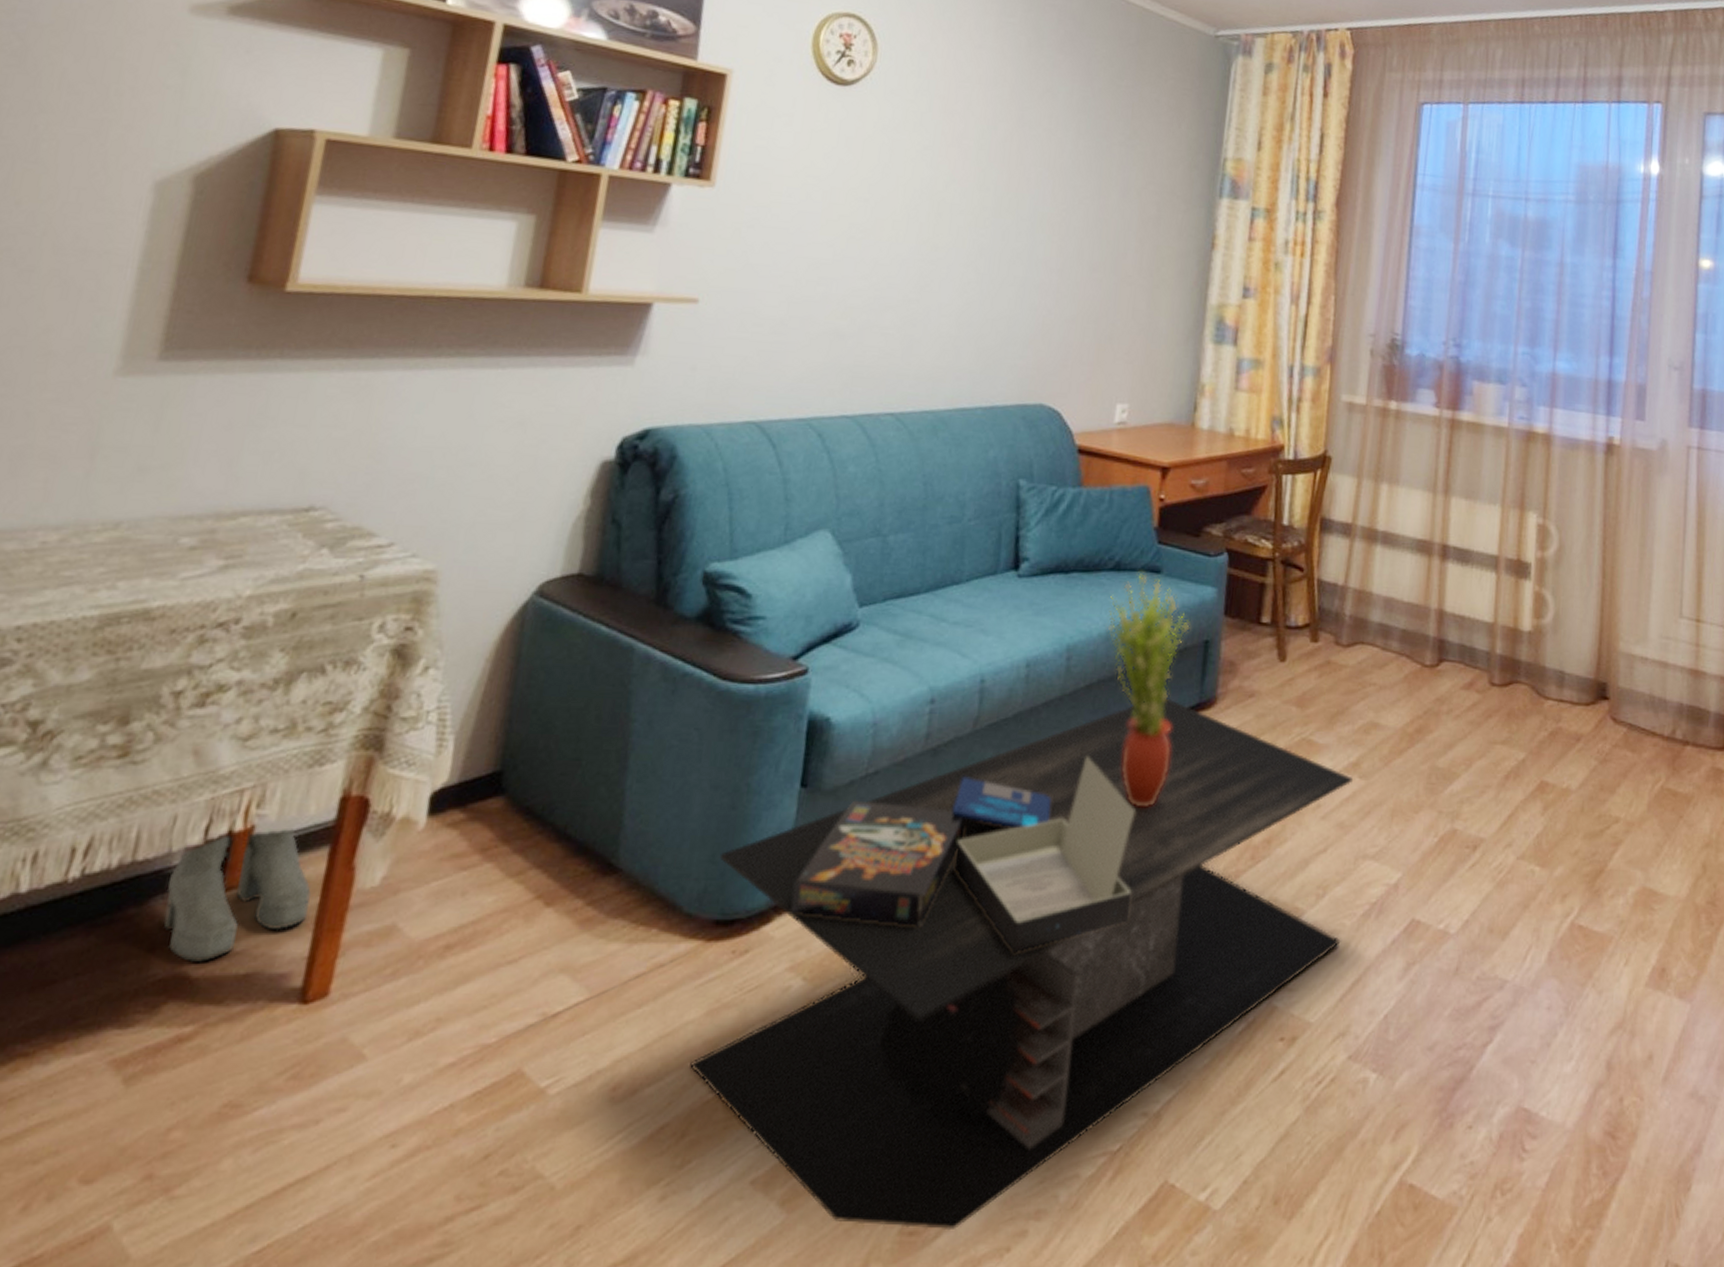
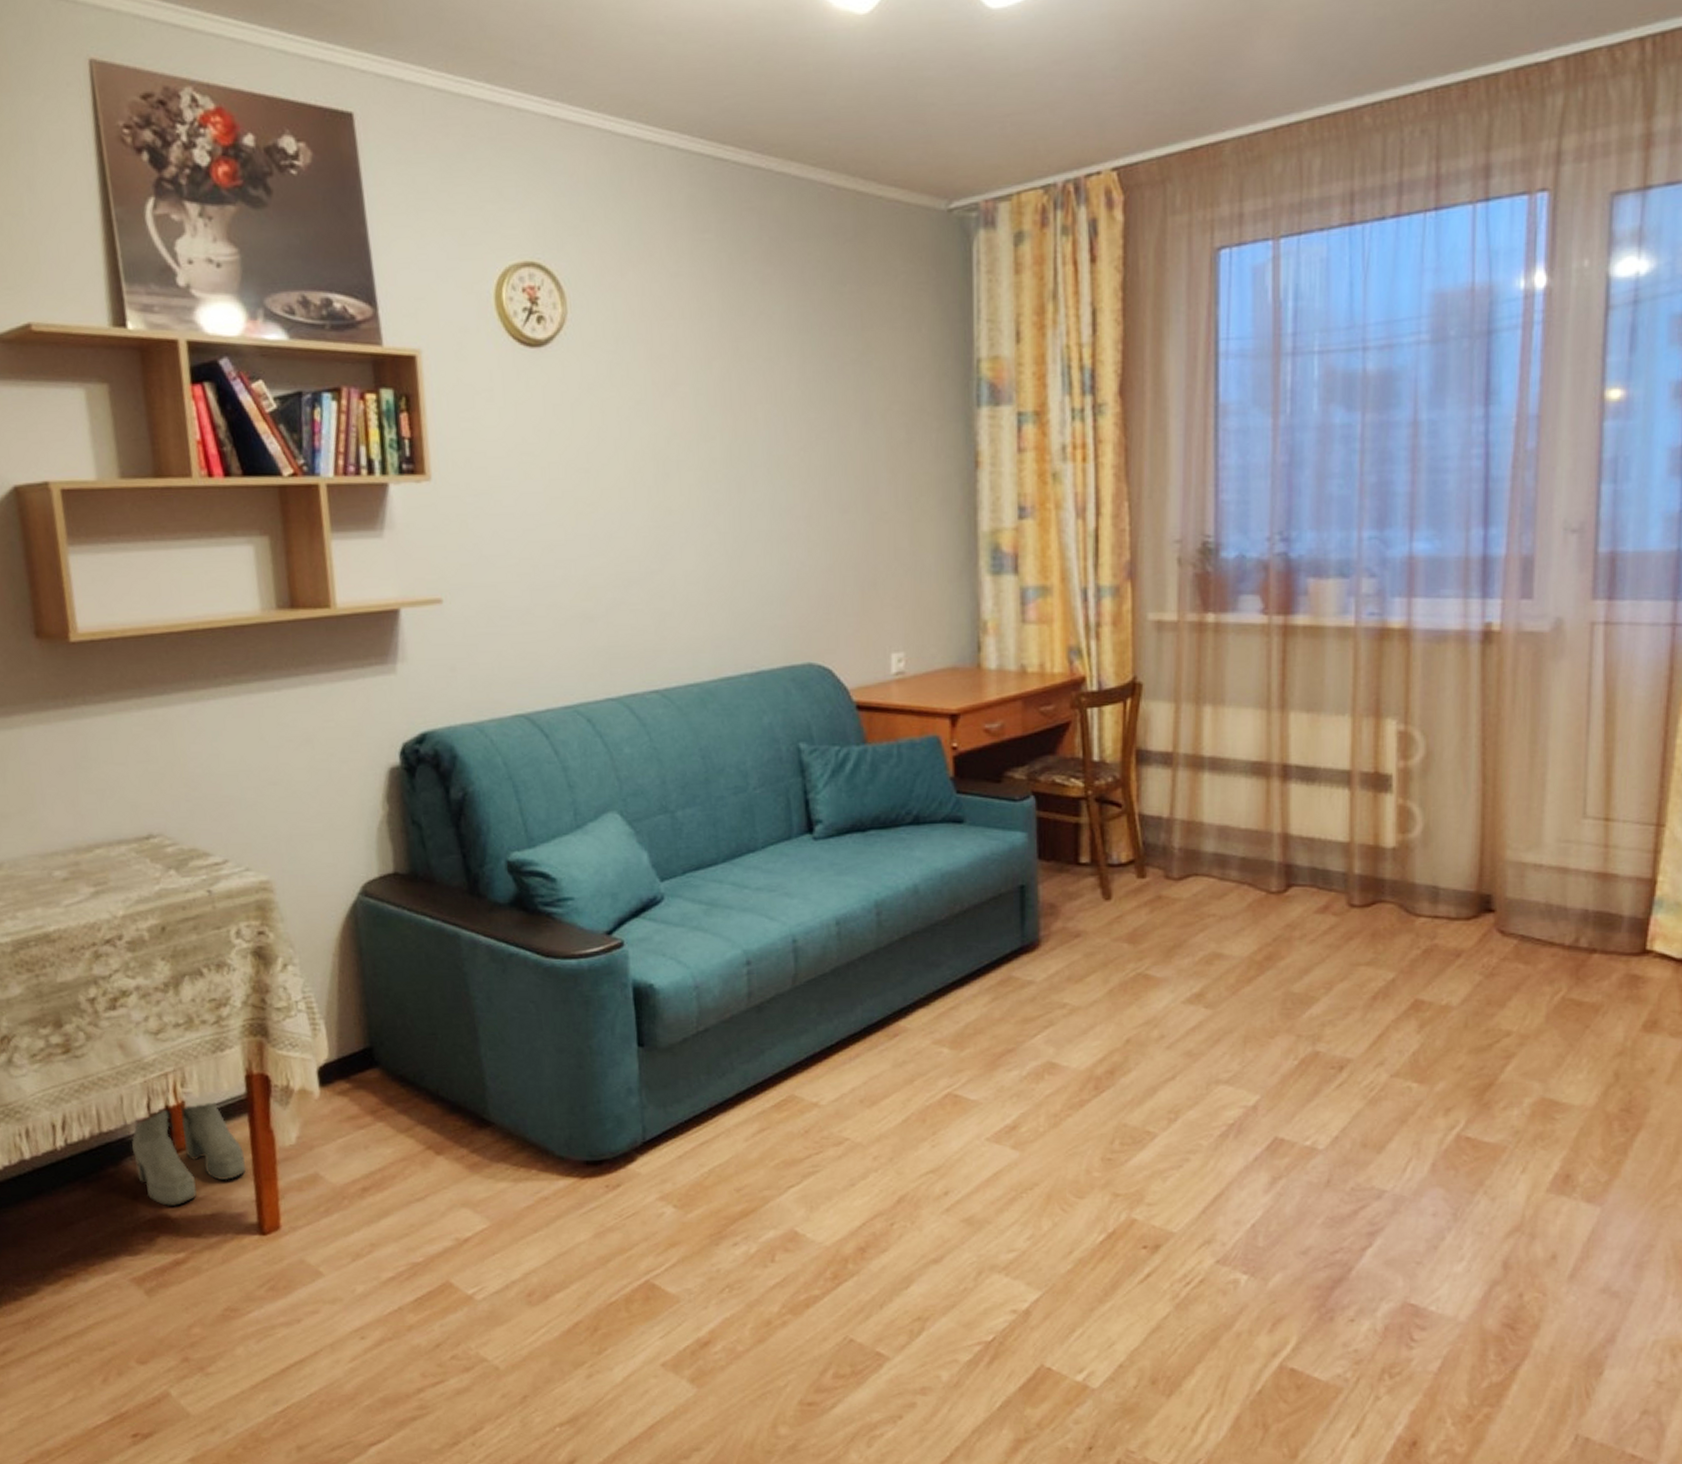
coffee table: present [690,698,1353,1231] -> none [577,944,1197,1402]
board game: present [791,755,1136,952] -> none [650,1003,975,1179]
potted plant: present [1107,573,1190,808] -> none [913,825,1002,1048]

